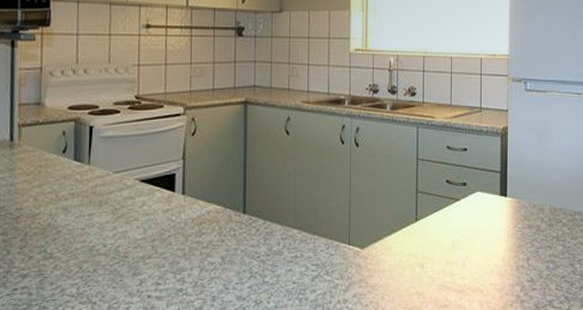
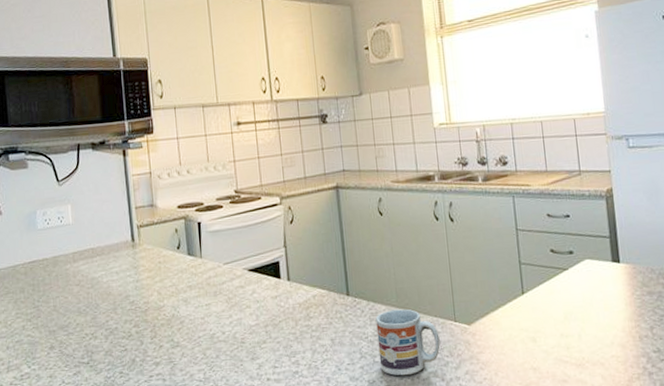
cup: none [269,229,332,297] -> present [375,309,441,376]

